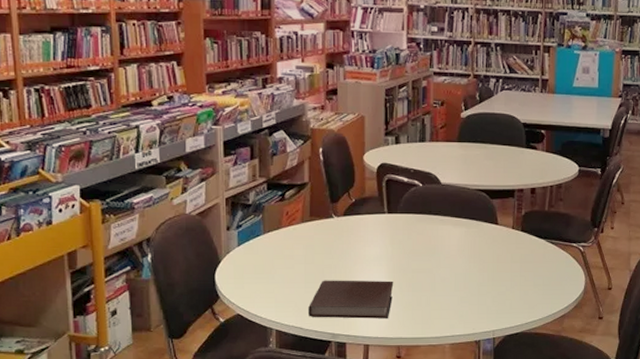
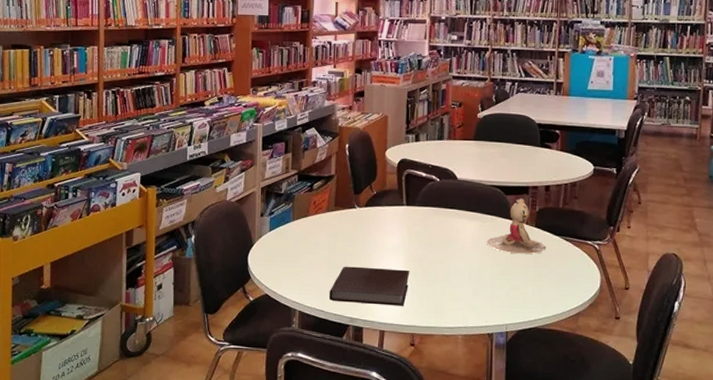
stuffed animal: none [472,202,532,259] -> present [487,198,546,254]

